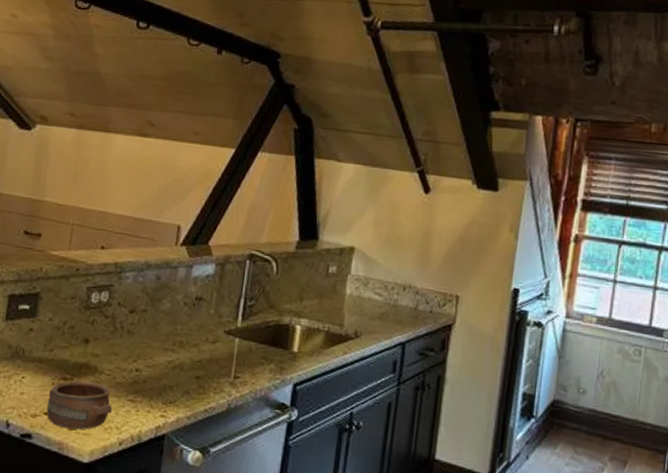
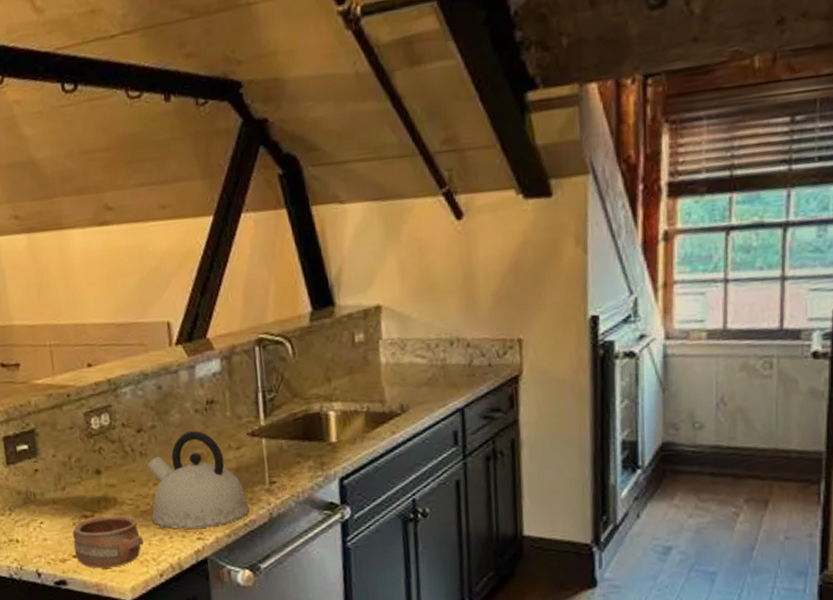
kettle: none [124,320,213,408] -> present [147,431,250,529]

